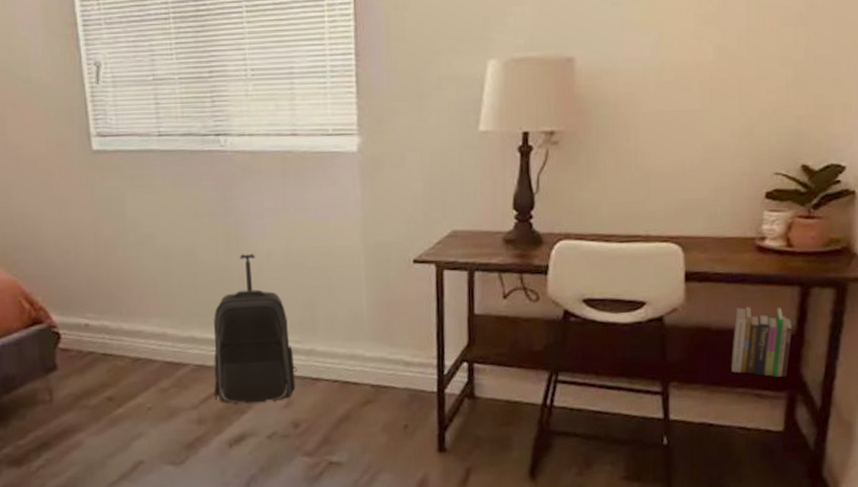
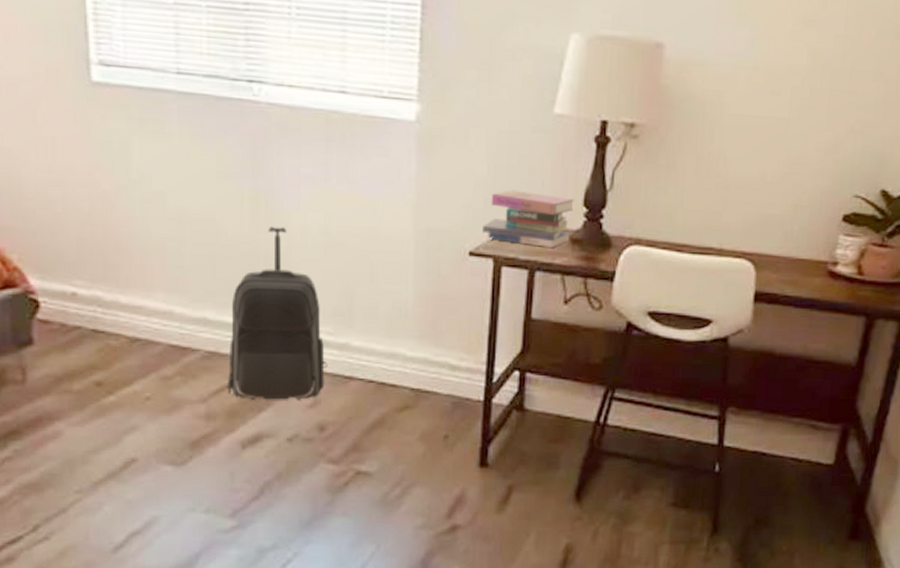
books: none [424,201,505,250] -> present [483,190,574,248]
books: present [731,307,792,378] -> none [790,334,854,410]

